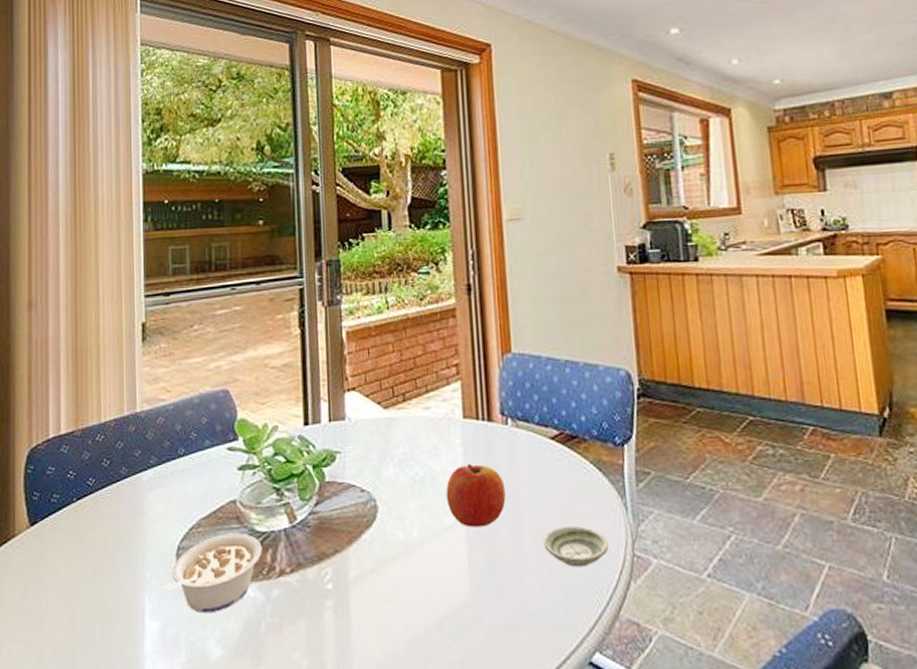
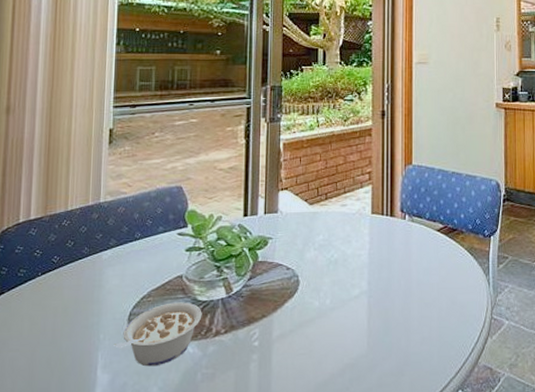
fruit: present [446,464,506,528] -> none [354,249,400,298]
saucer: present [543,525,609,567] -> none [426,296,474,327]

